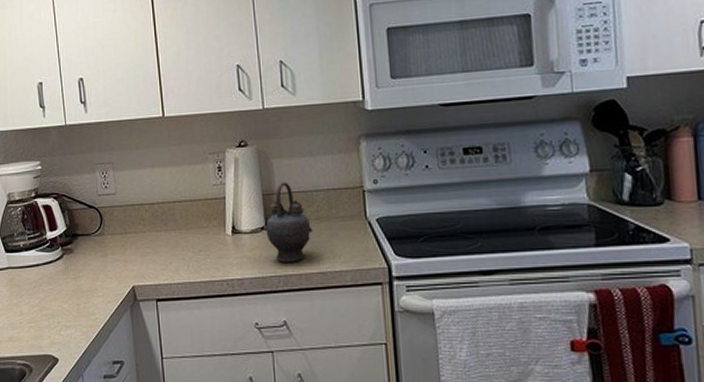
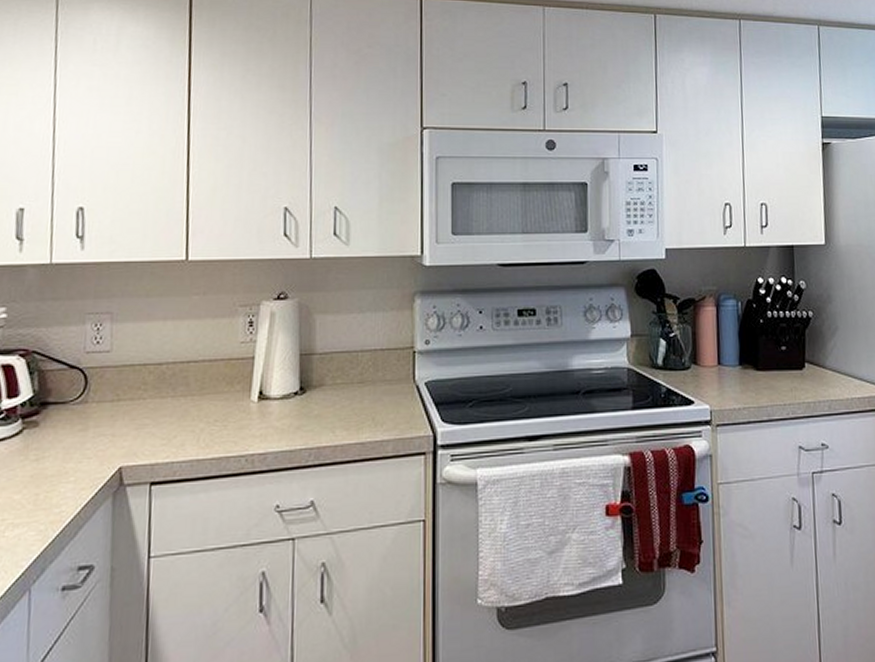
teapot: present [265,181,313,262] -> none [299,340,354,432]

